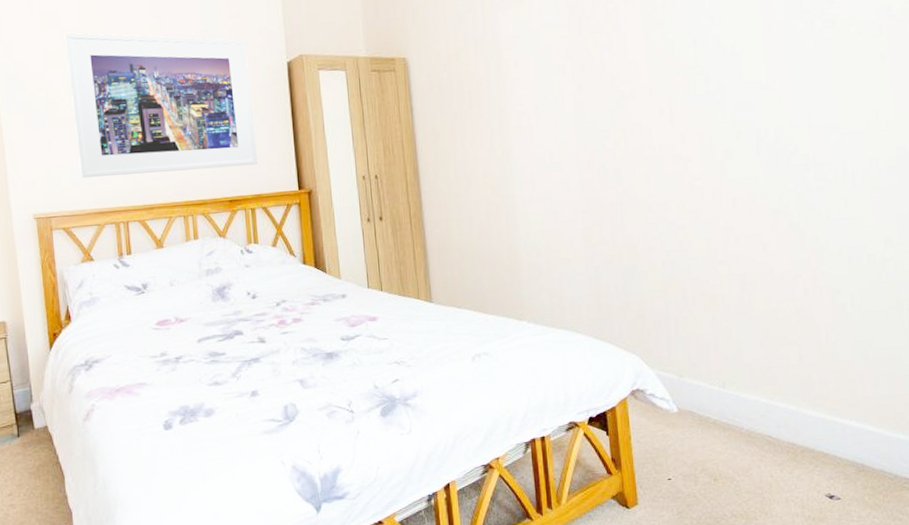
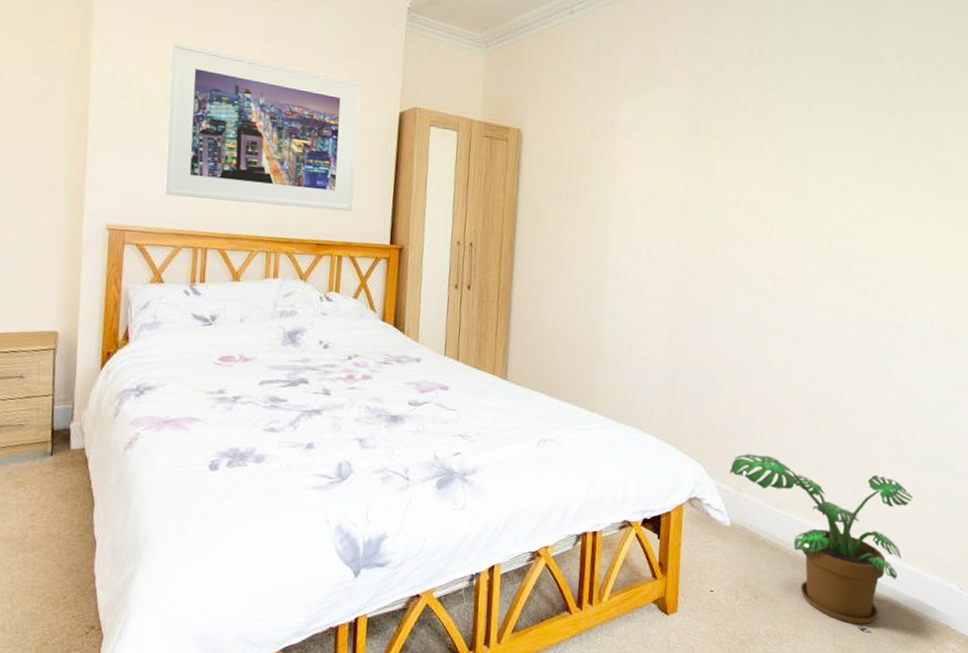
potted plant: none [668,337,862,493] -> present [730,454,913,625]

